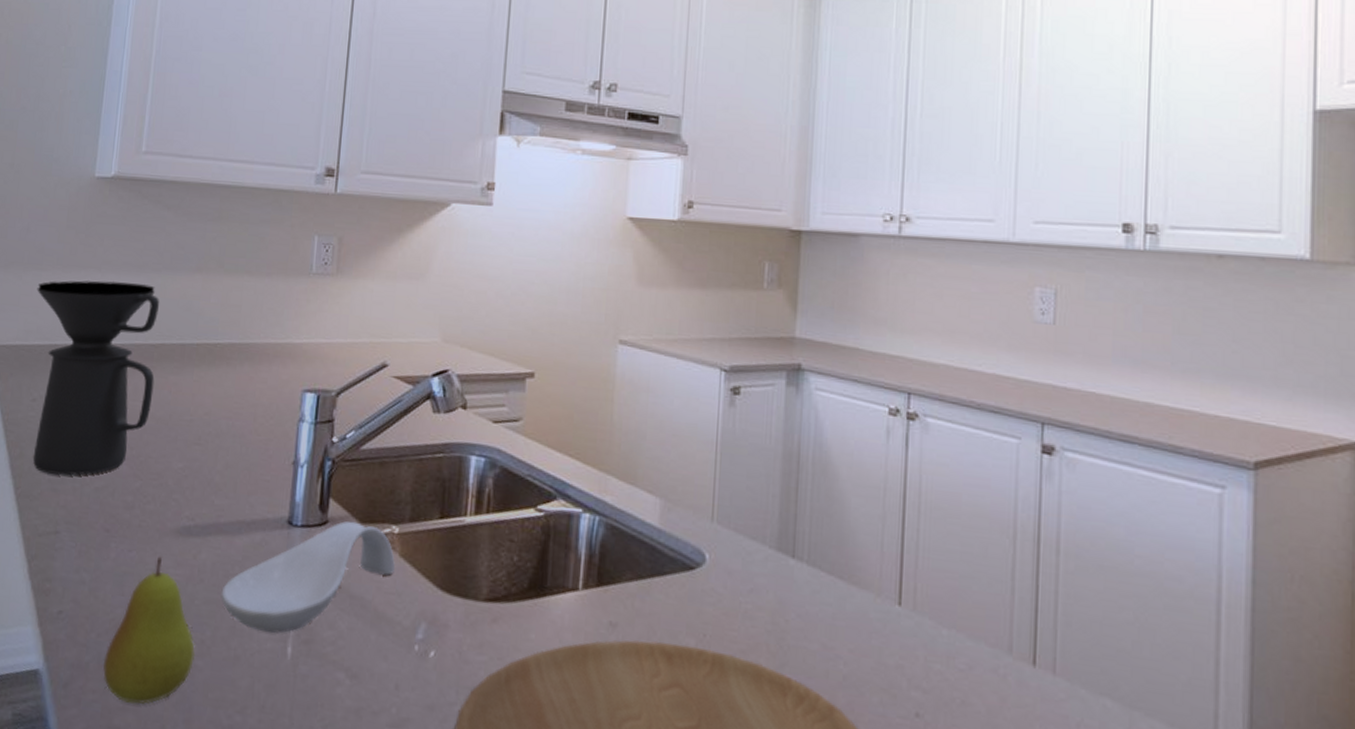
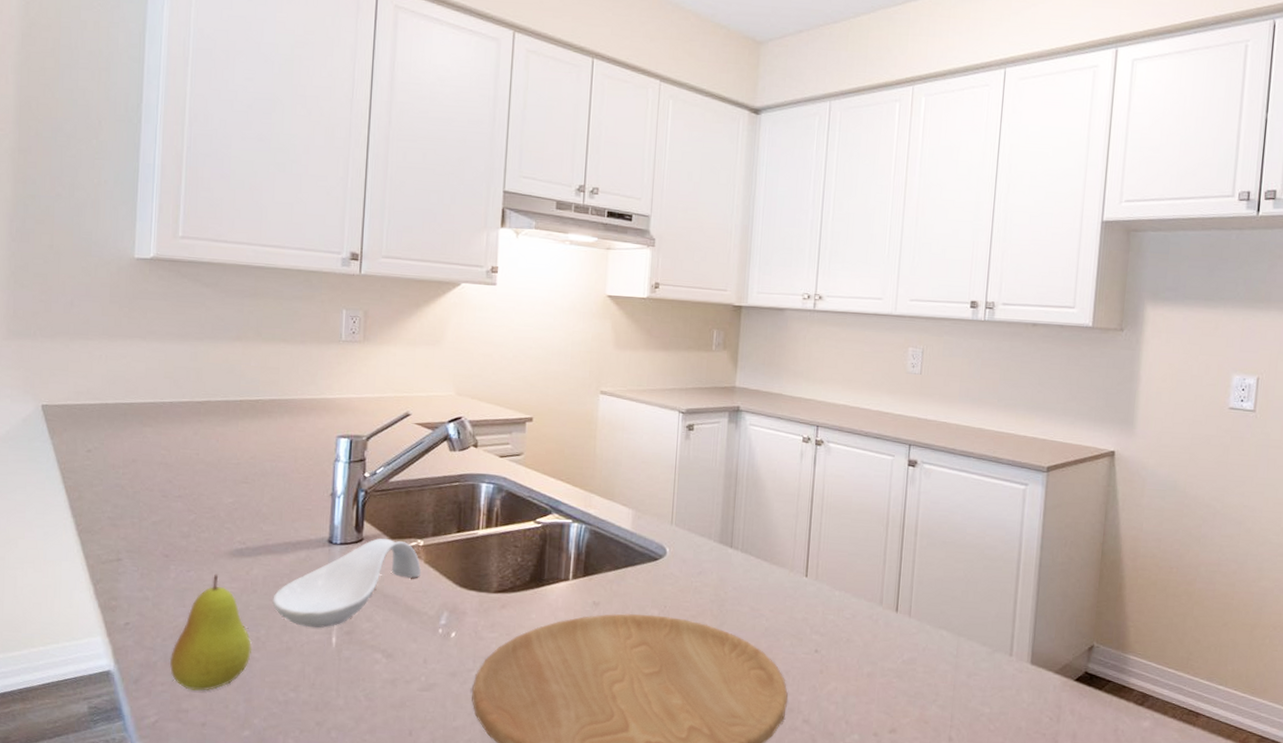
coffee maker: present [33,280,160,476] -> none [84,348,204,513]

